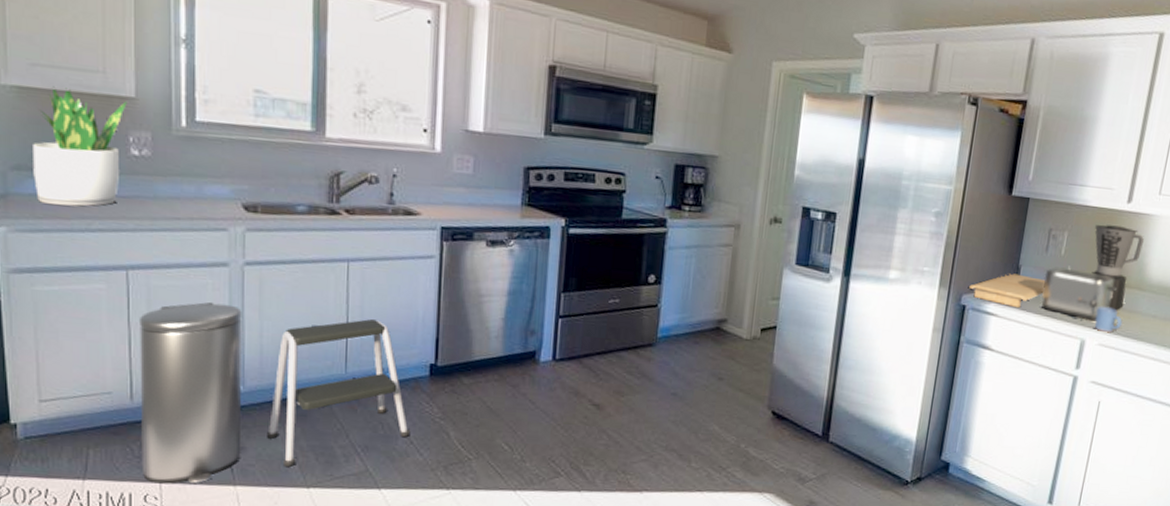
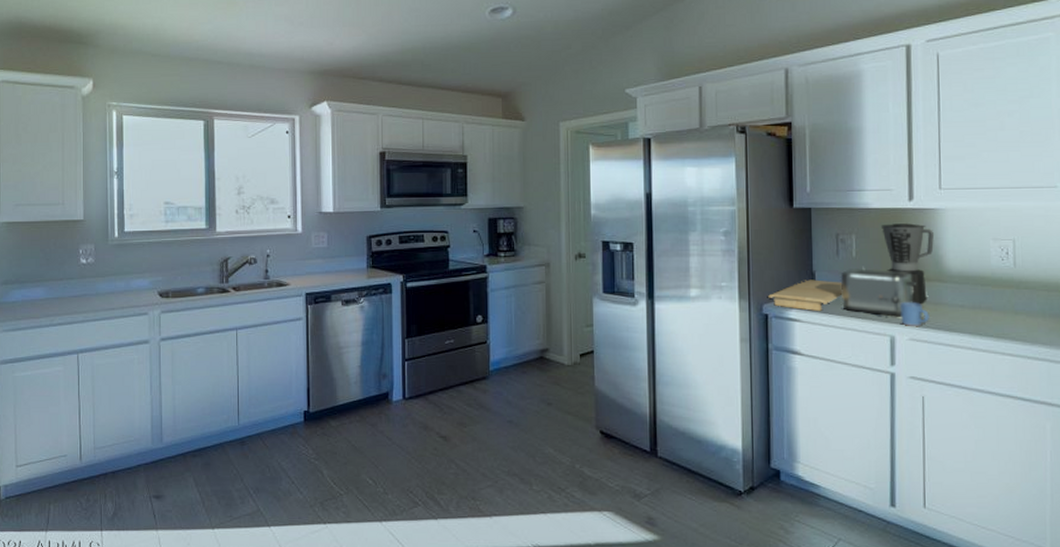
planter: present [33,86,127,207] -> none [16,219,78,309]
pedal bin: present [140,302,242,484] -> none [86,374,161,532]
step stool: present [267,319,411,468] -> none [180,377,292,512]

